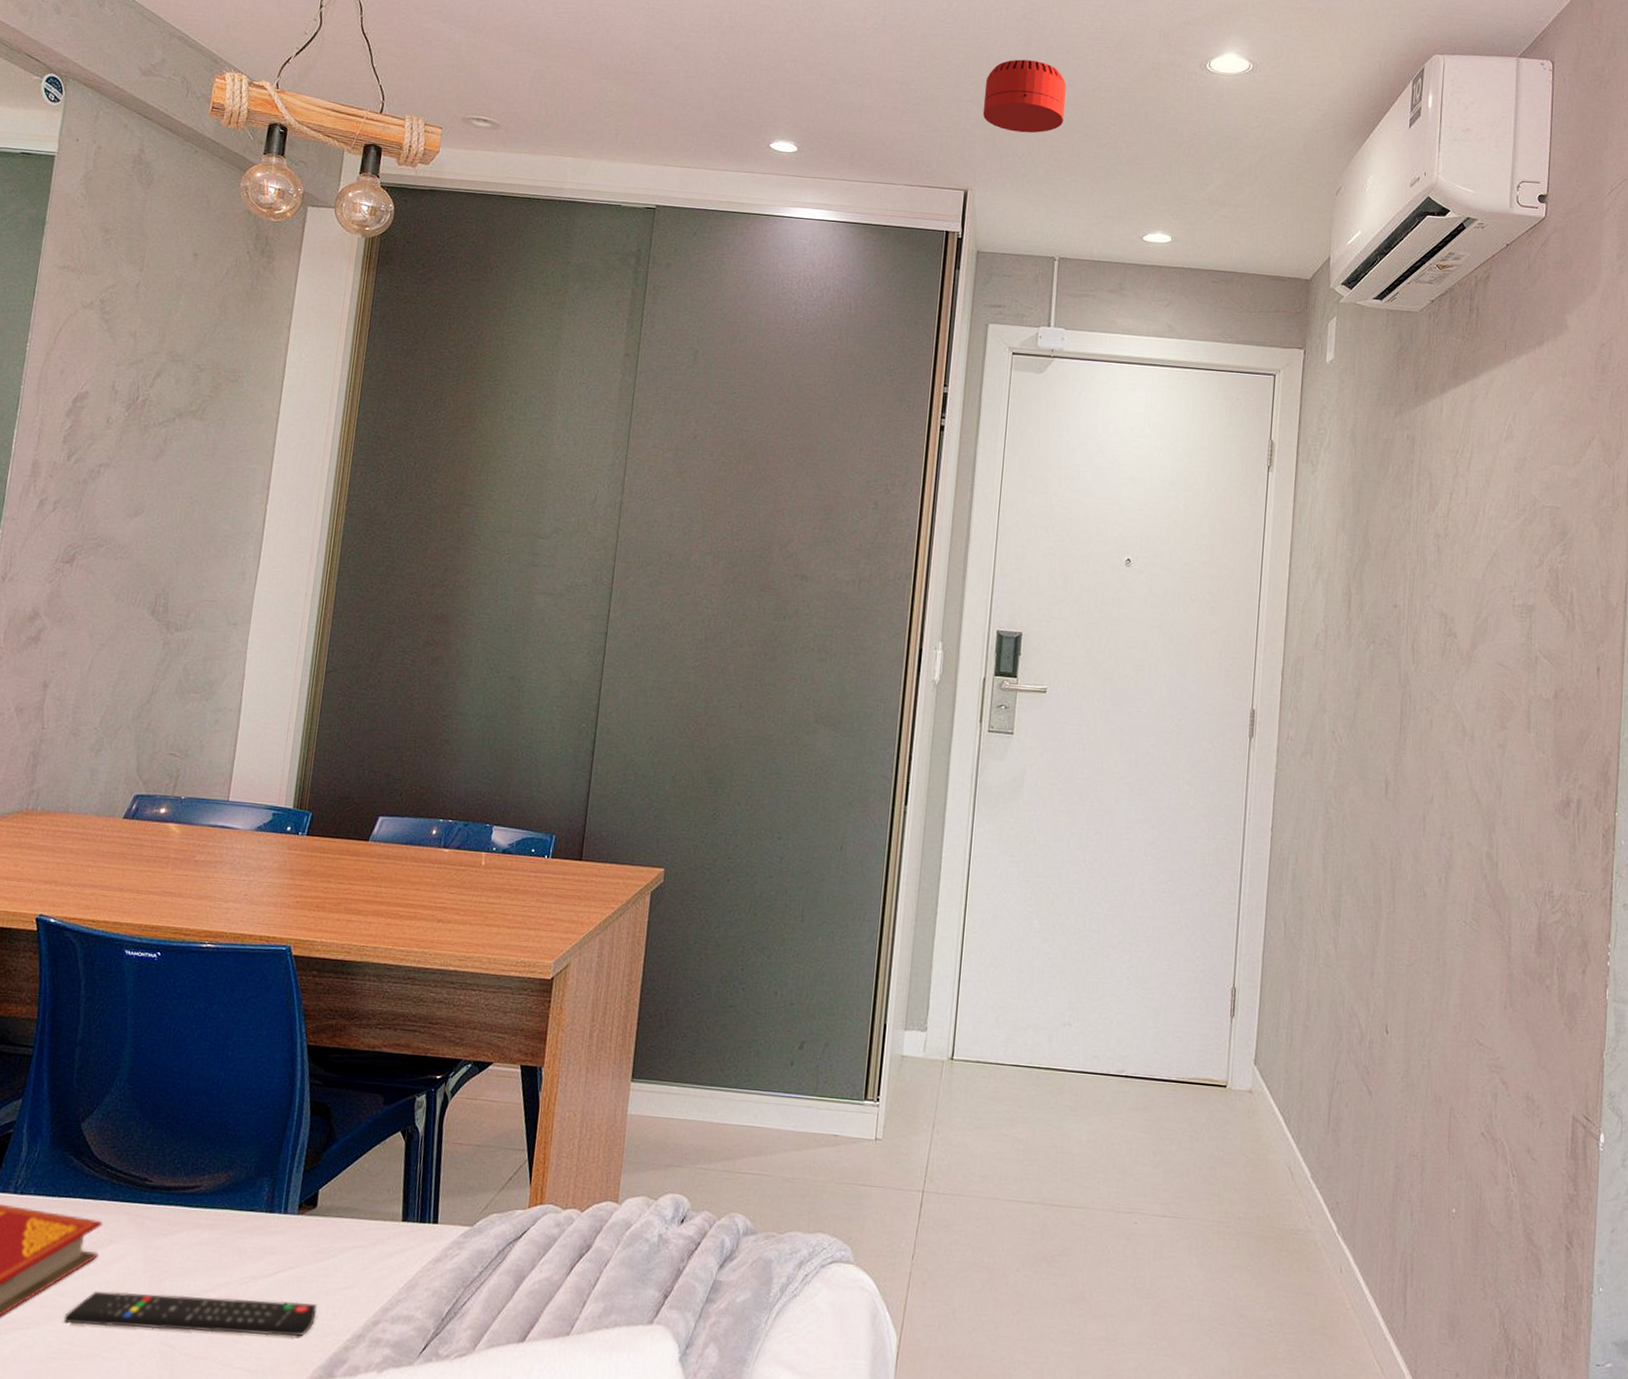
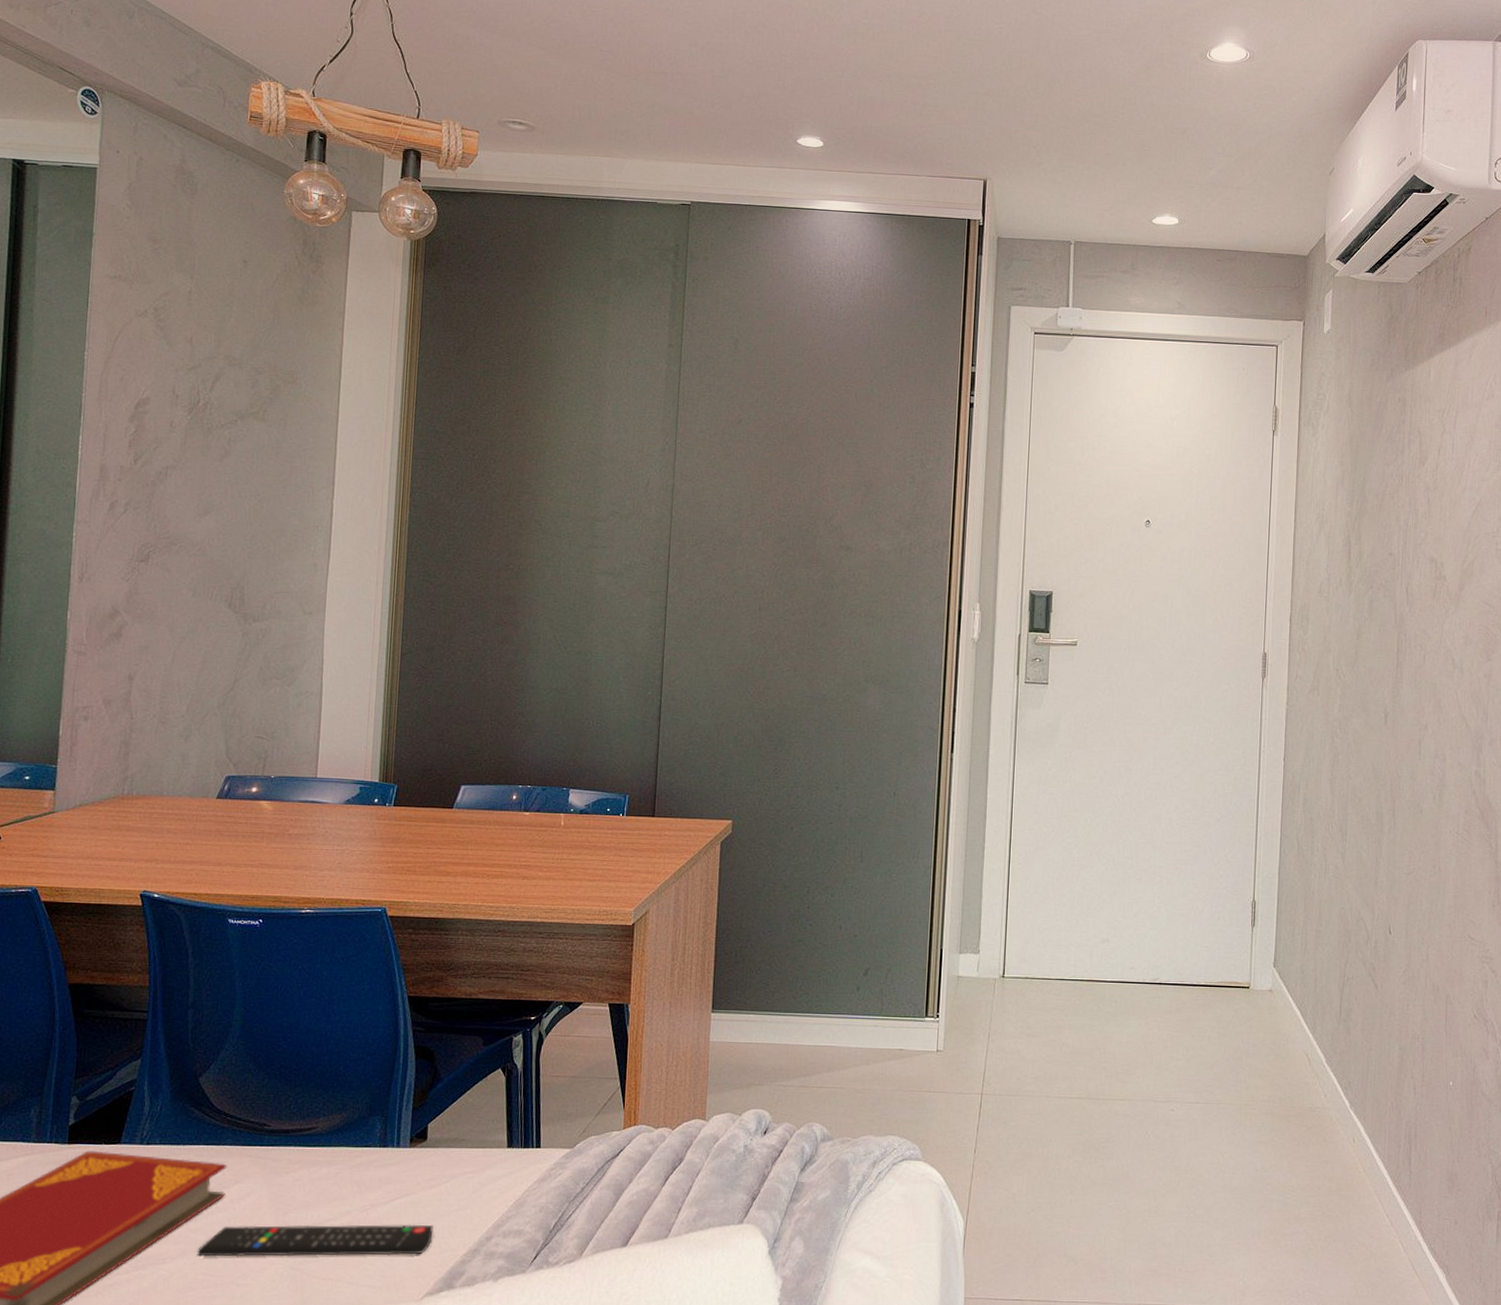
smoke detector: present [982,59,1066,133] -> none [998,52,1076,124]

